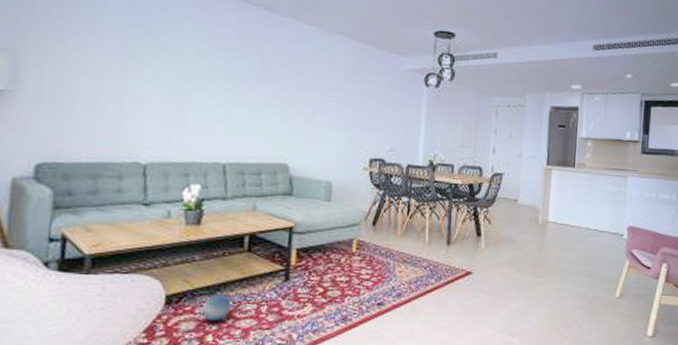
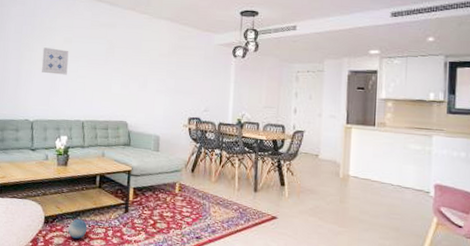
wall art: none [160,61,203,101] -> present [42,47,69,75]

